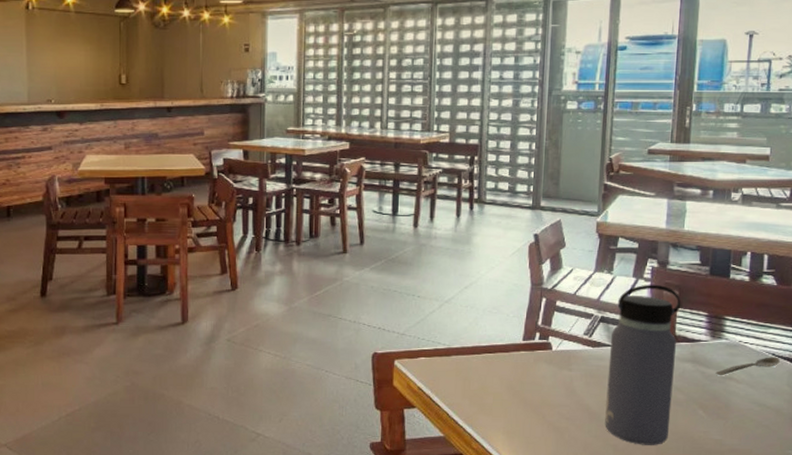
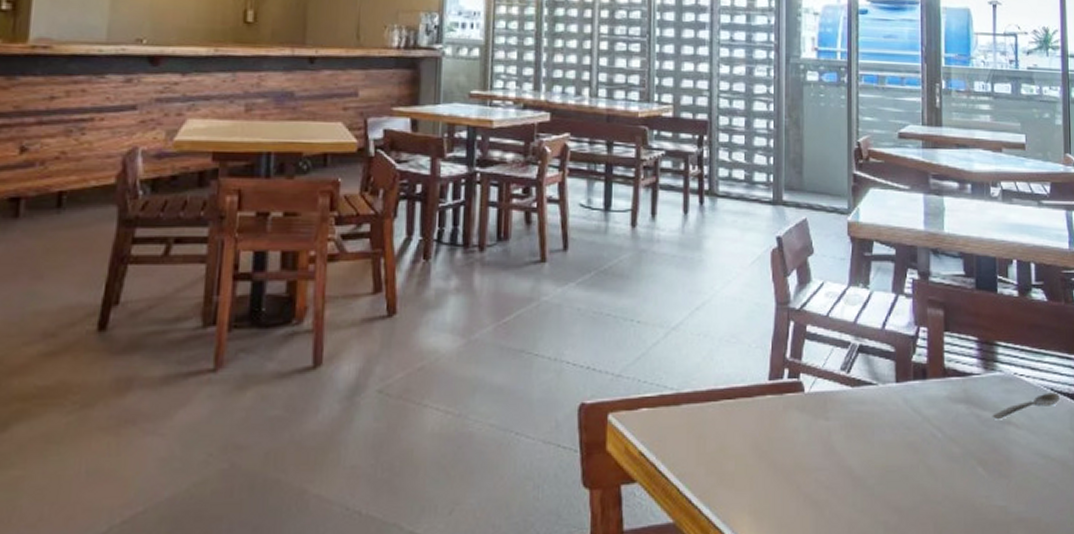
water bottle: present [605,284,681,445] -> none [871,301,948,520]

